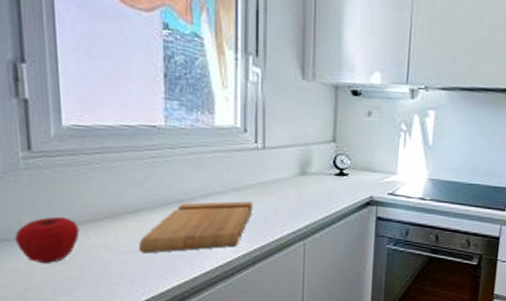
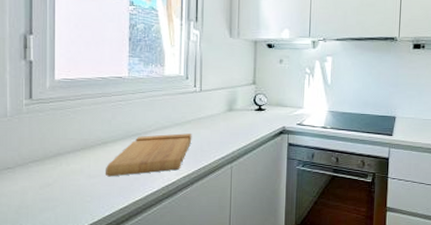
apple: present [15,216,80,263] -> none [15,149,62,186]

